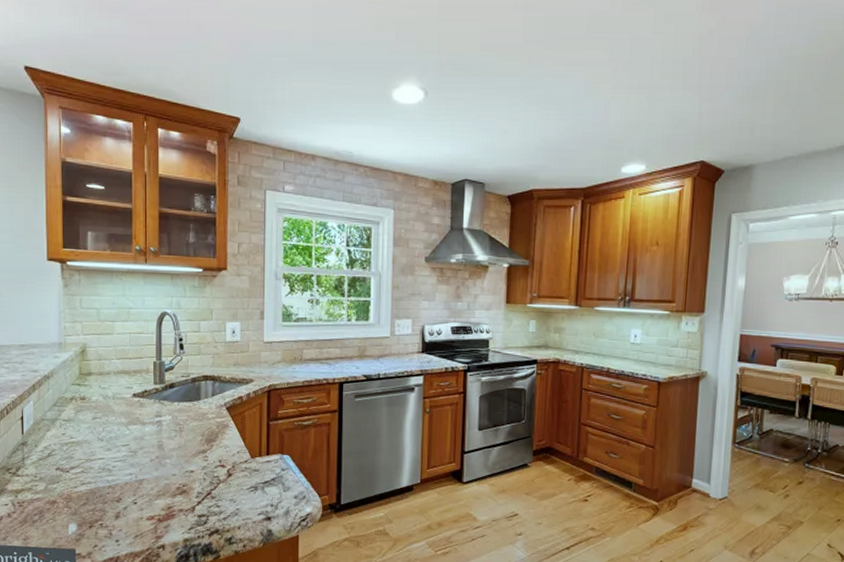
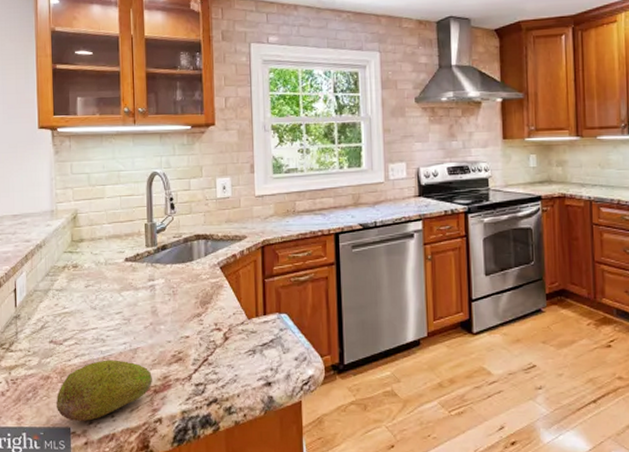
fruit: none [61,488,157,545] -> present [56,360,152,422]

